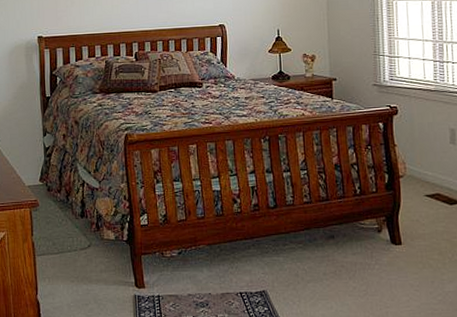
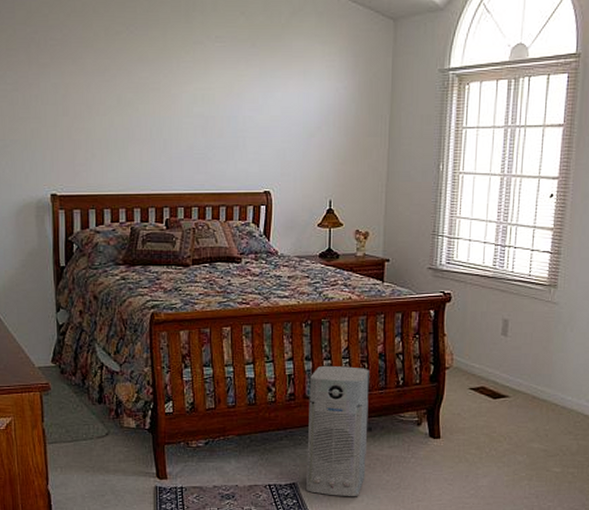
air purifier: none [271,177,333,304] -> present [306,365,369,497]

